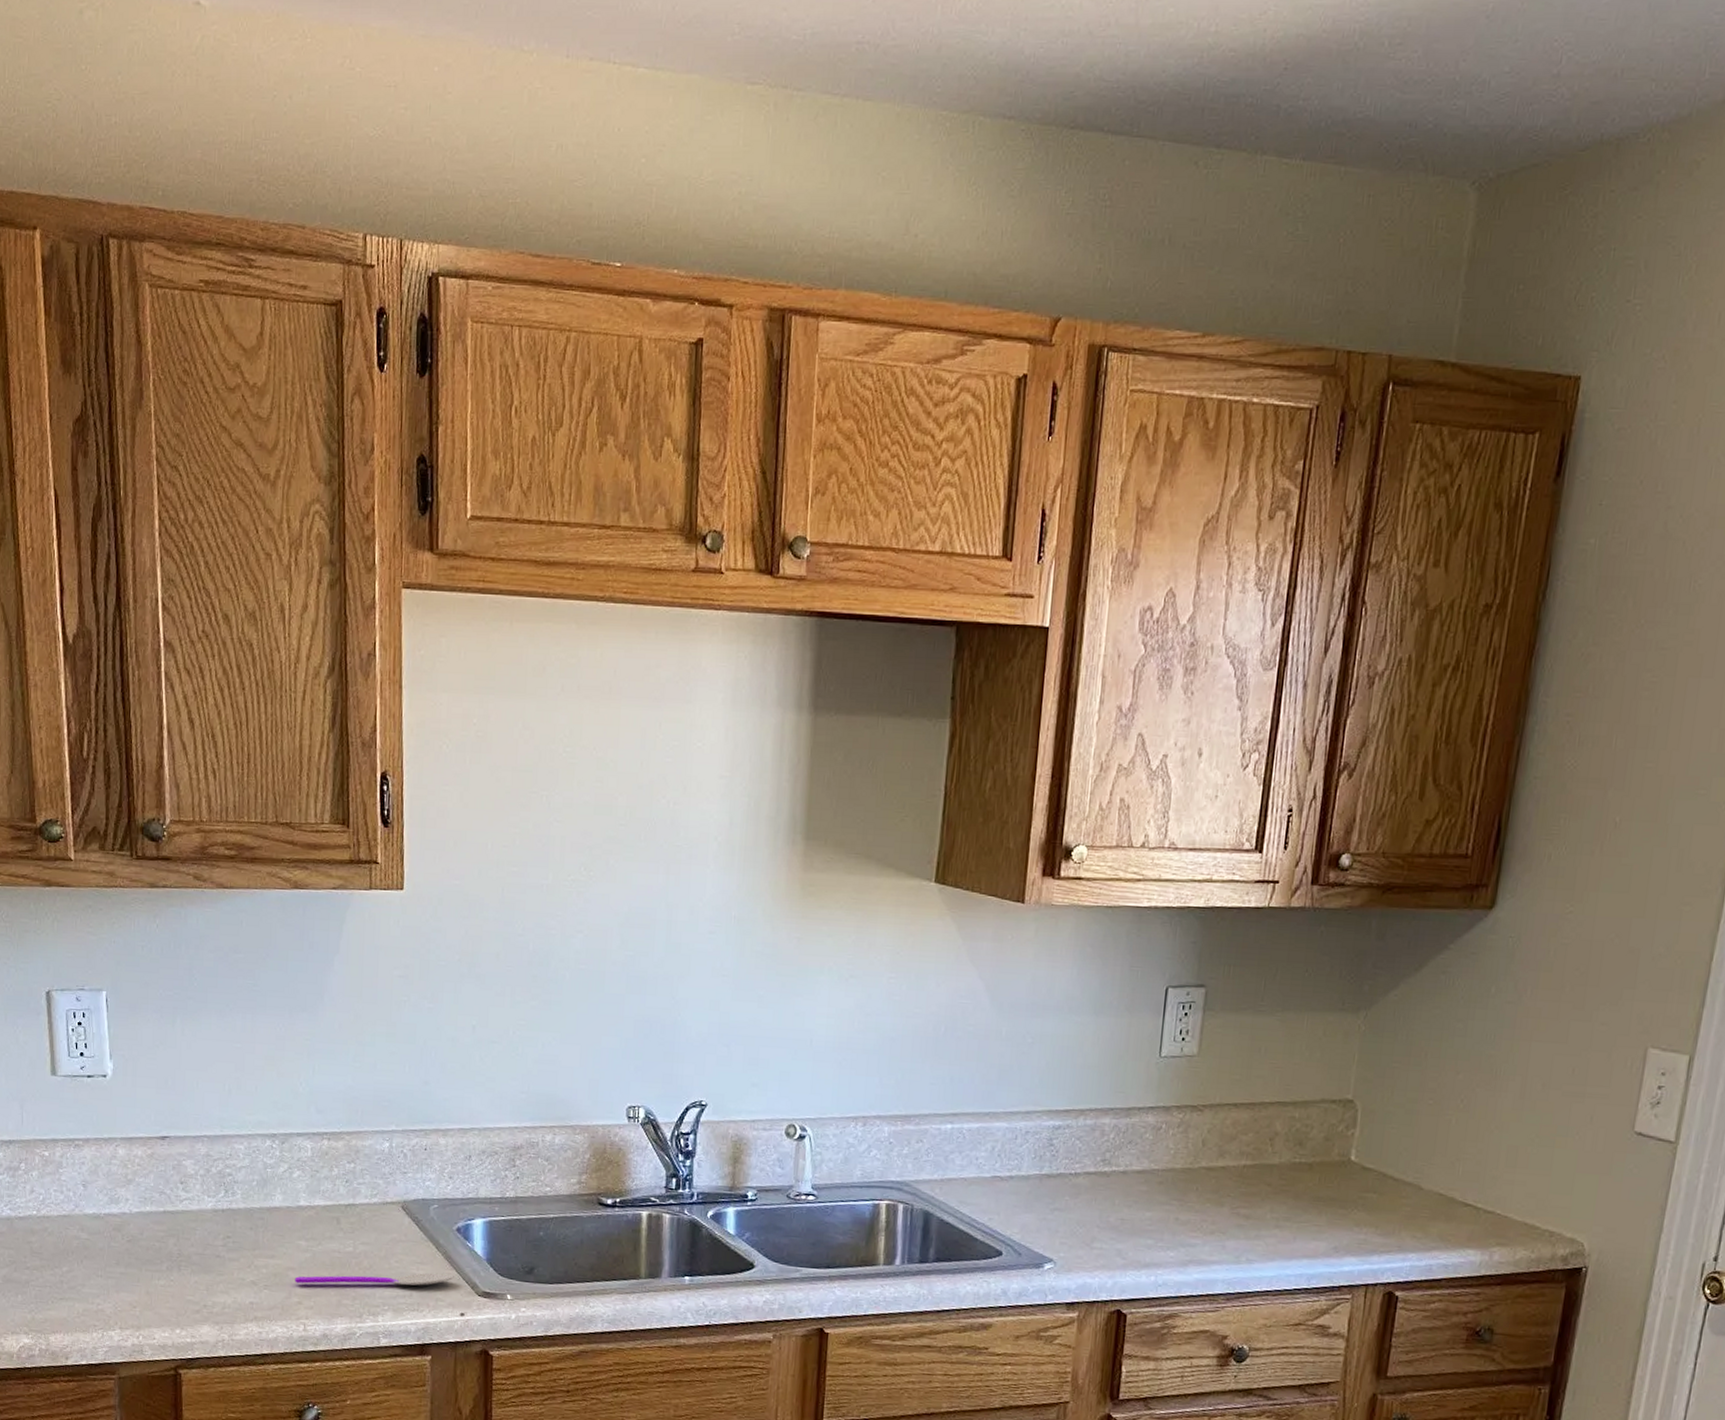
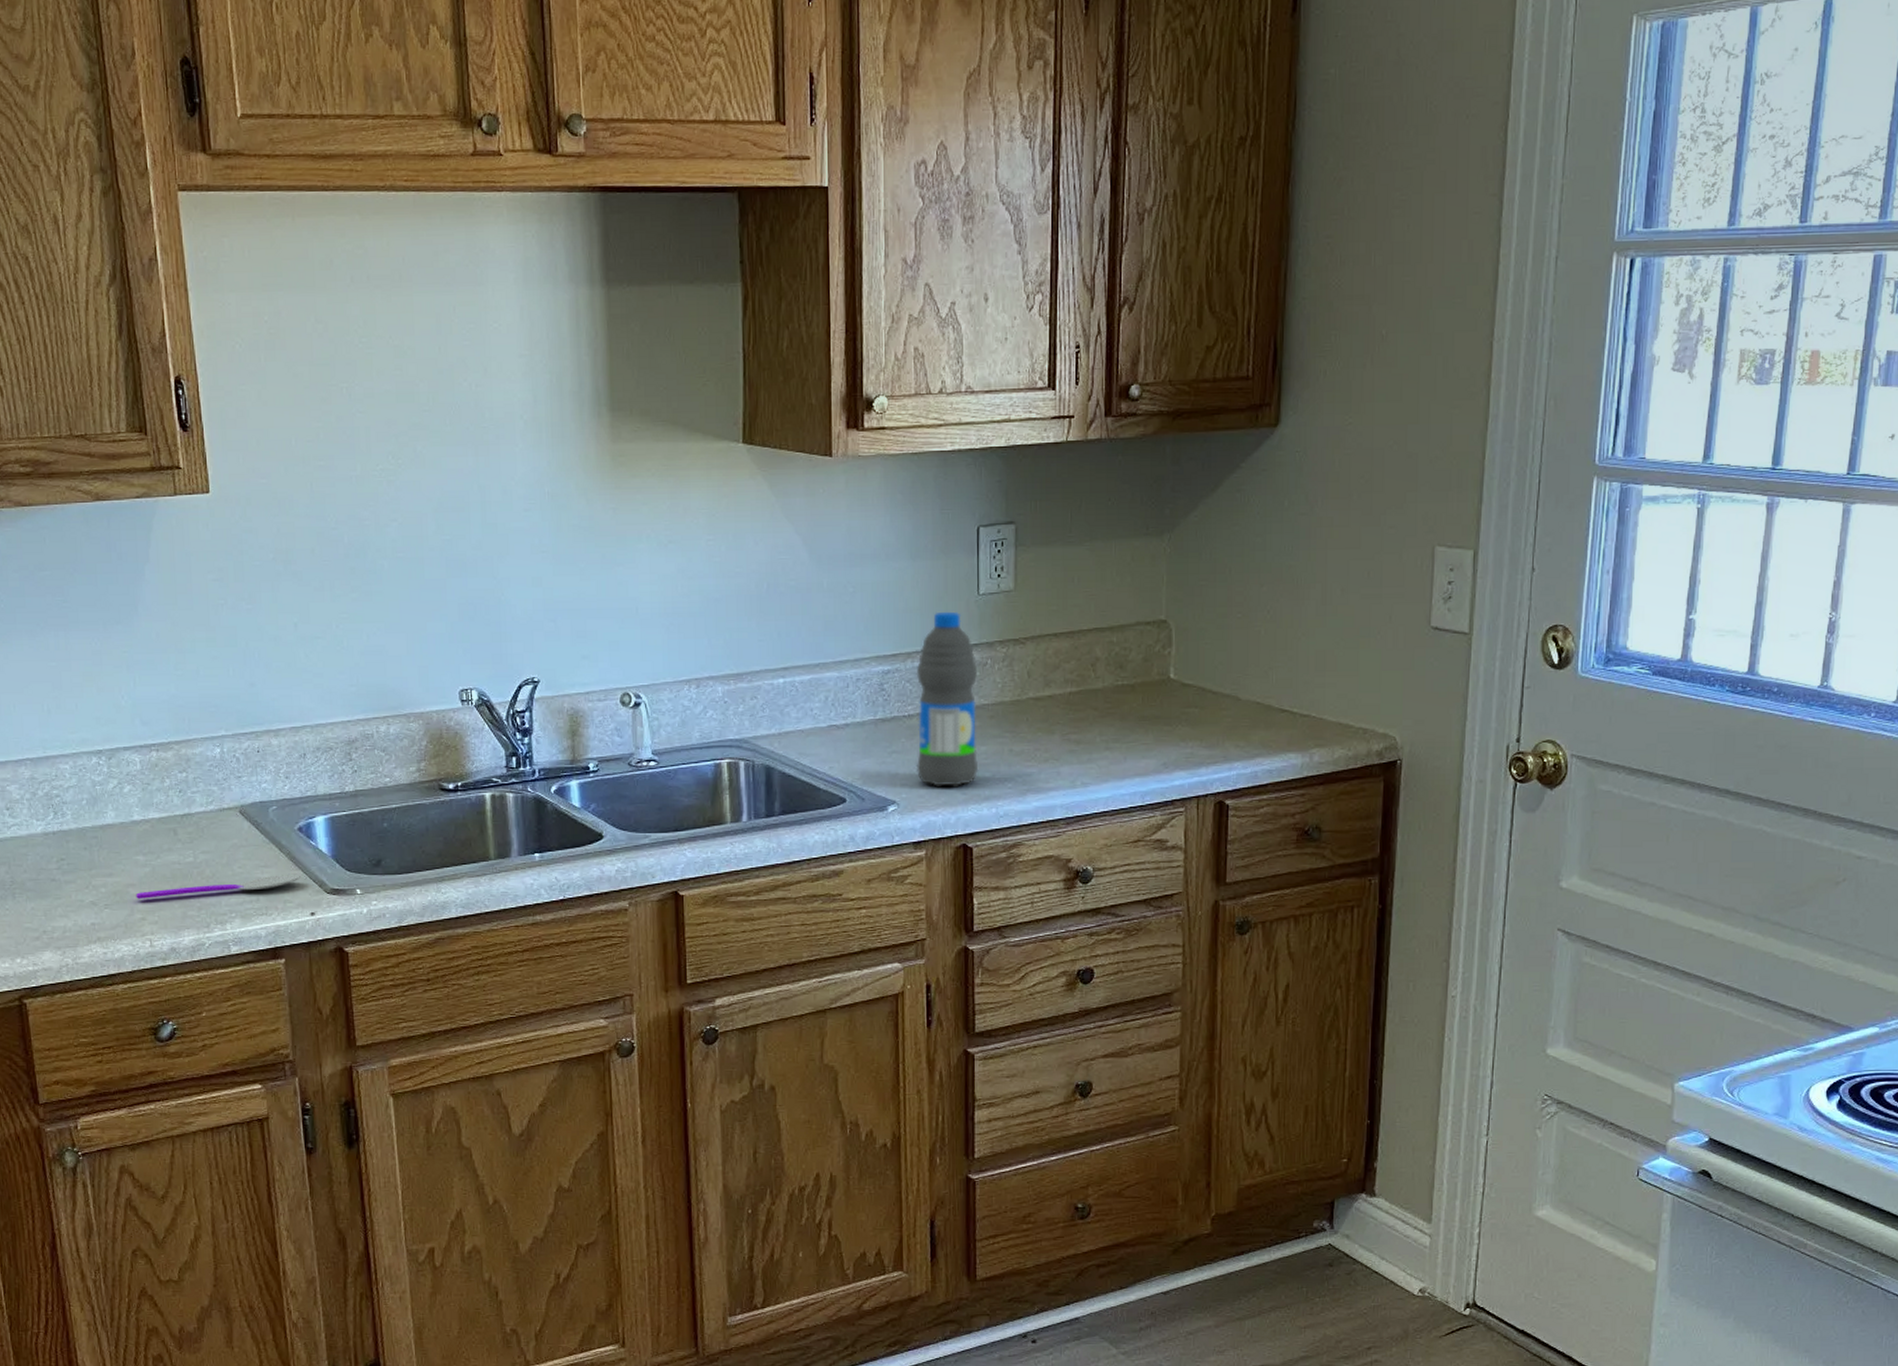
water bottle: none [1077,1070,1151,1252] -> present [916,611,979,788]

